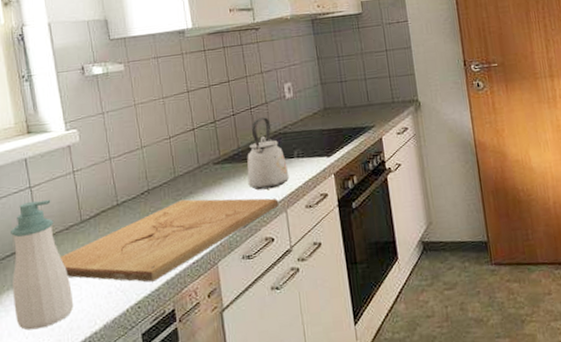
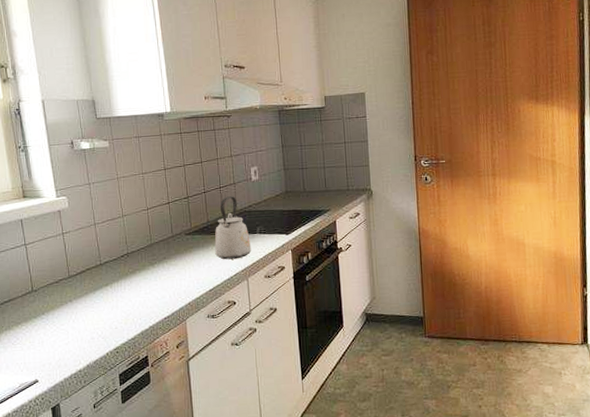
soap bottle: present [11,200,74,331] -> none [8,256,62,365]
cutting board: present [59,198,279,283] -> none [50,263,242,332]

